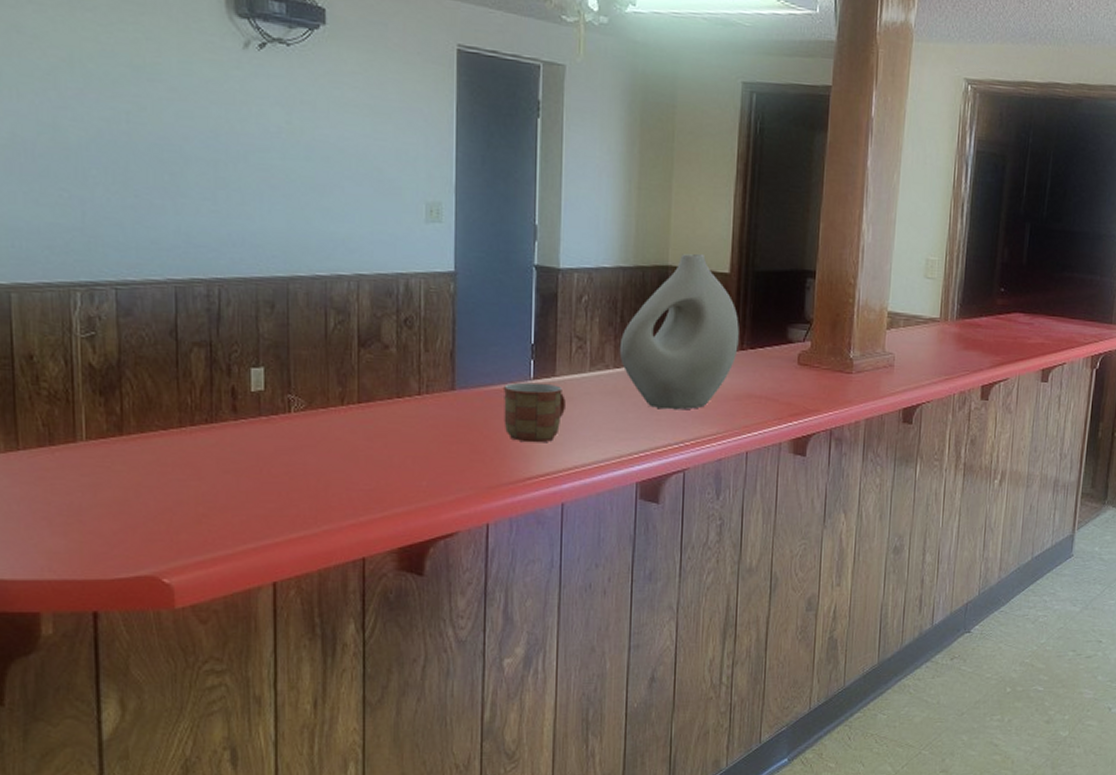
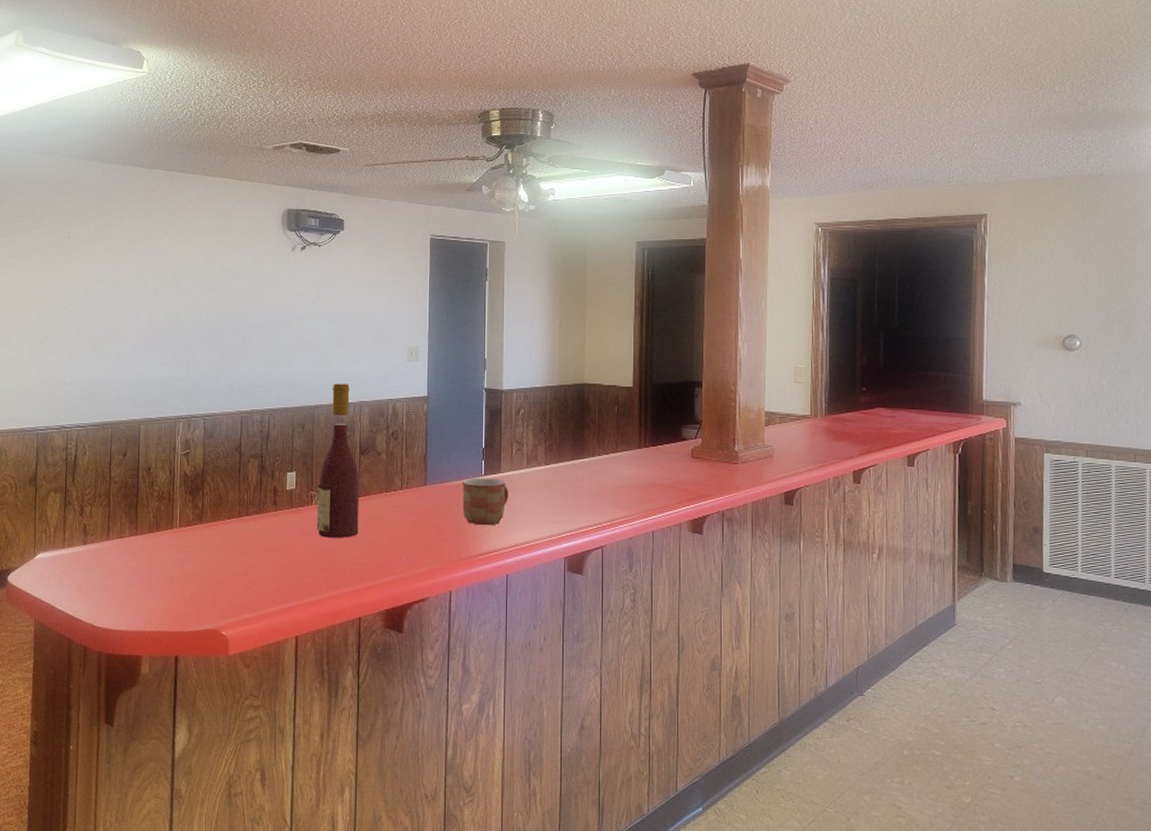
wine bottle: none [297,247,359,457] -> present [316,383,360,538]
vase: present [619,253,739,410] -> none [548,373,642,498]

